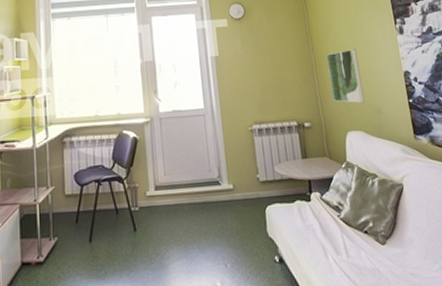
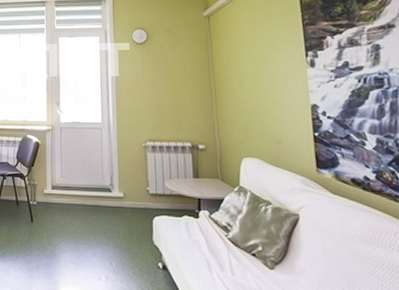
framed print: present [326,49,364,103] -> none [227,79,264,132]

